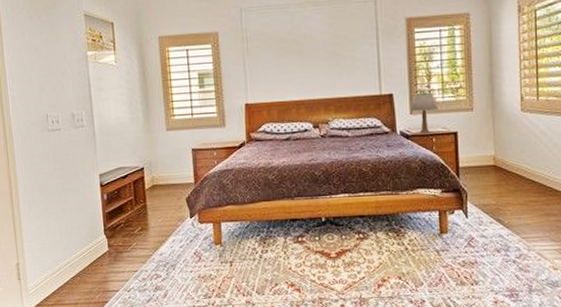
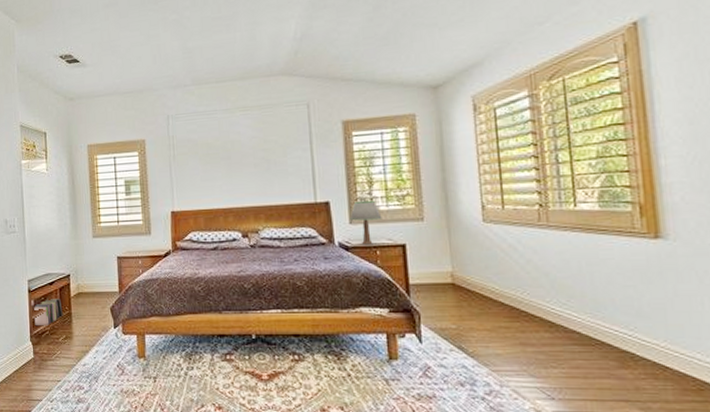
books: none [107,192,138,219] -> present [34,299,63,325]

